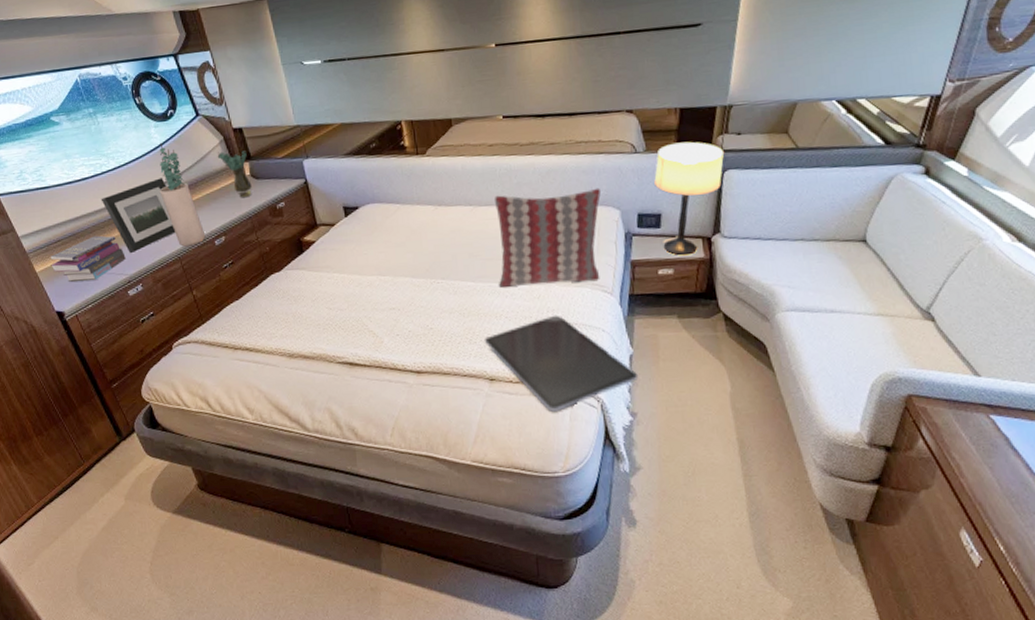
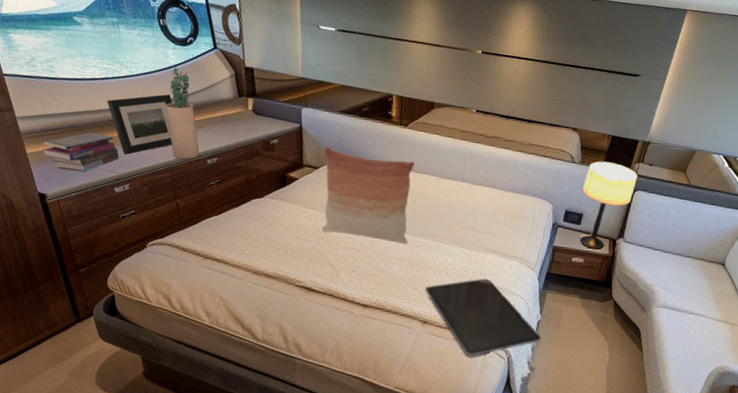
vase: present [217,150,252,198] -> none [225,84,253,129]
pillow: none [337,193,454,297] -> present [321,146,415,244]
pillow: present [495,187,601,287] -> none [446,172,541,258]

